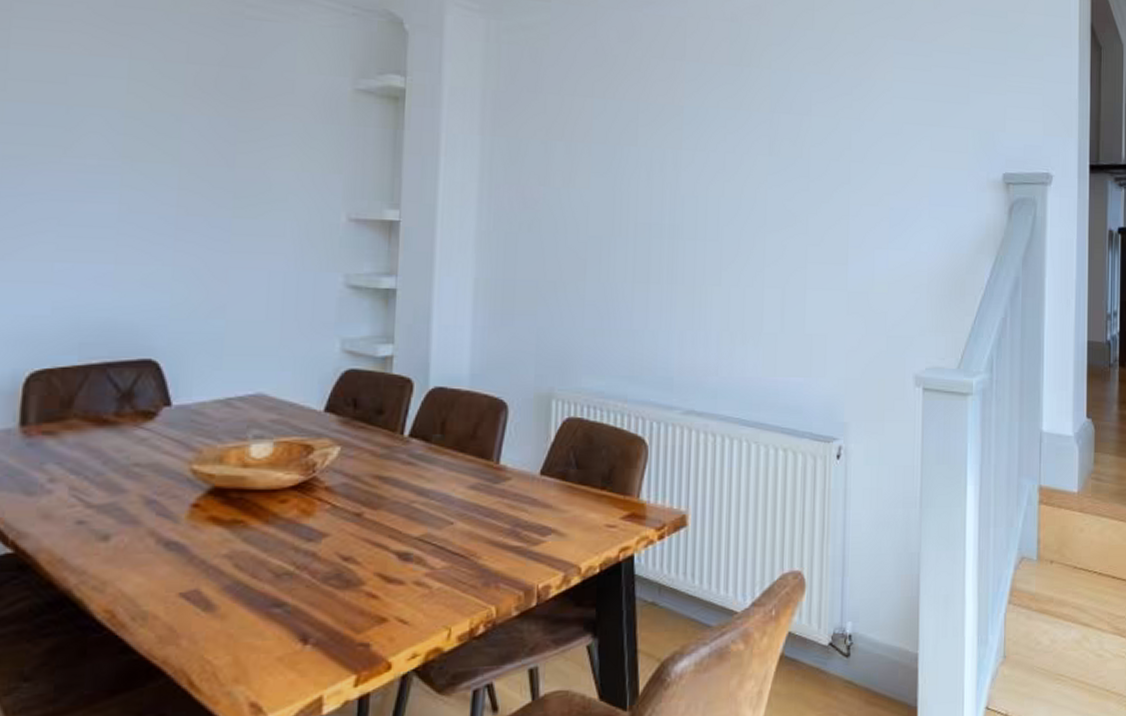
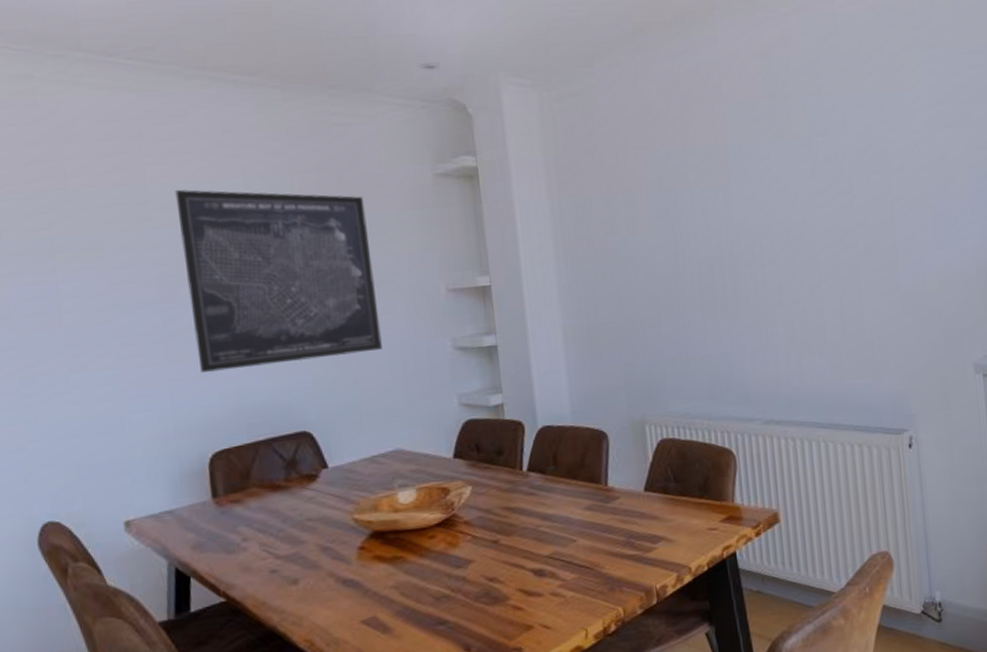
wall art: none [34,60,268,278] -> present [175,189,383,373]

